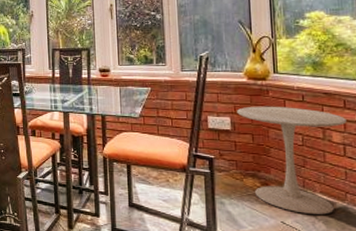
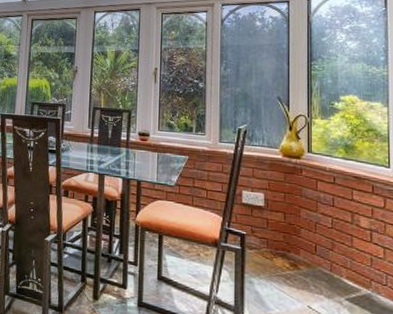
side table: present [237,106,347,215] -> none [271,184,374,301]

